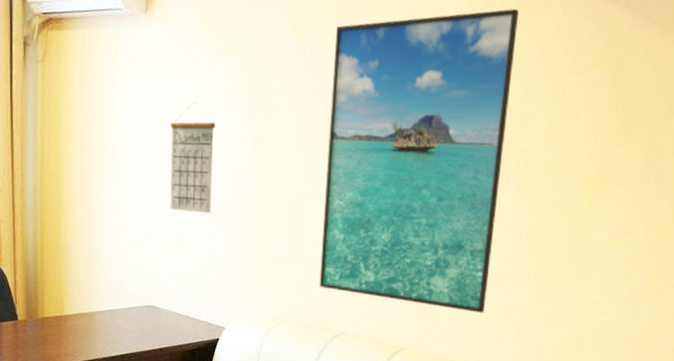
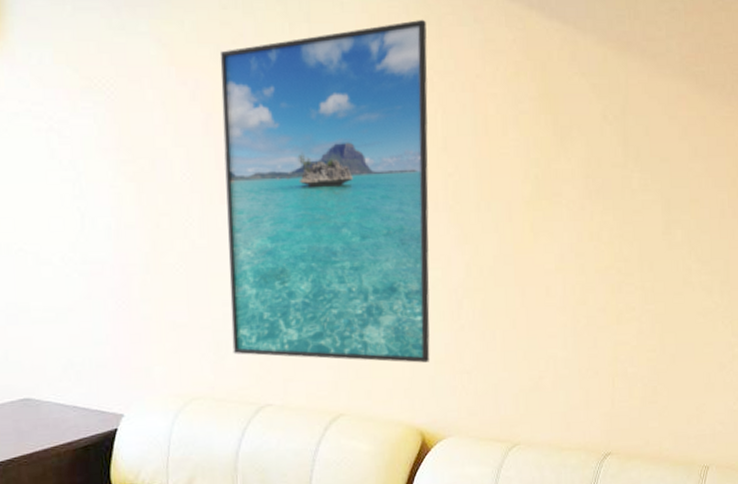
calendar: present [170,102,216,214] -> none [31,151,92,281]

